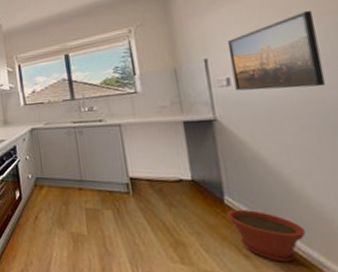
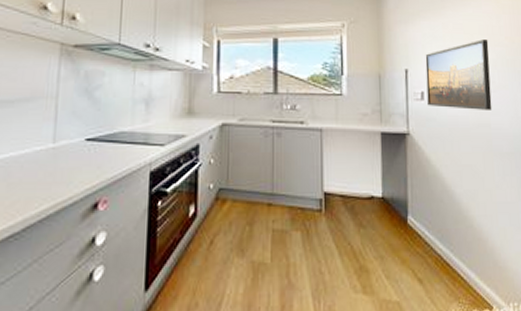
plant pot: present [226,209,306,263] -> none [408,229,467,286]

